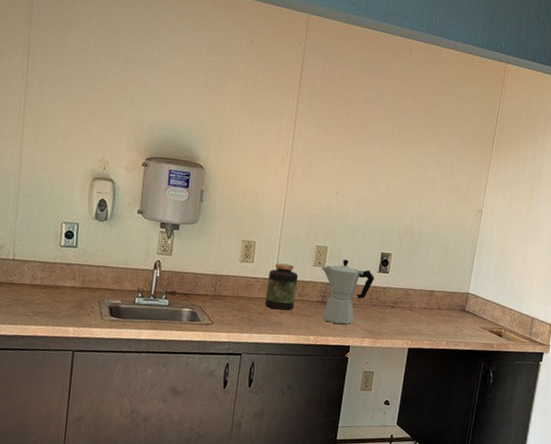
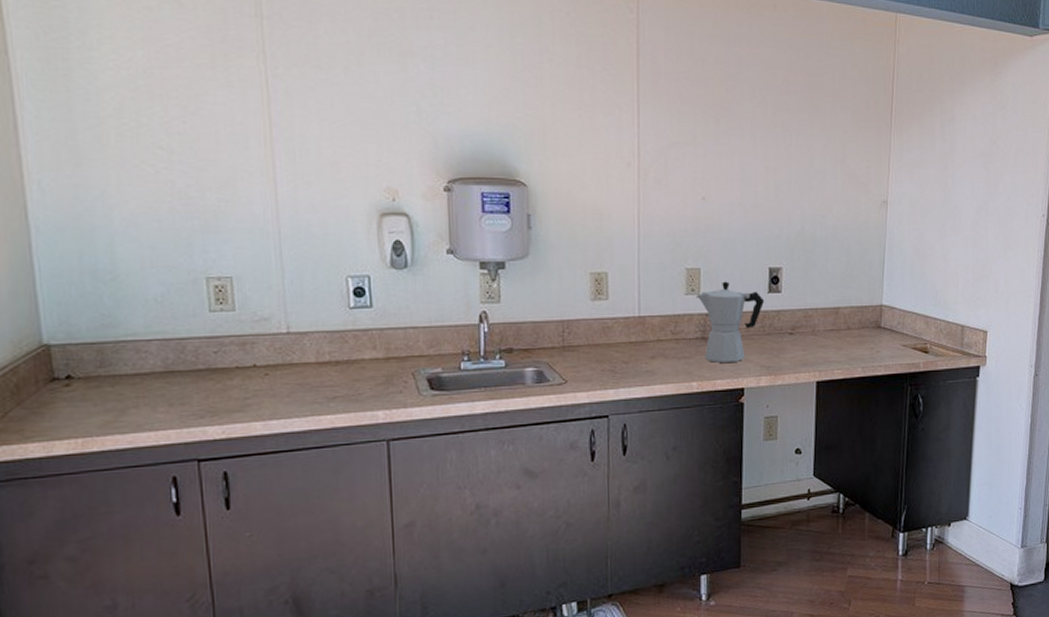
jar: present [265,263,299,311] -> none [629,296,669,355]

